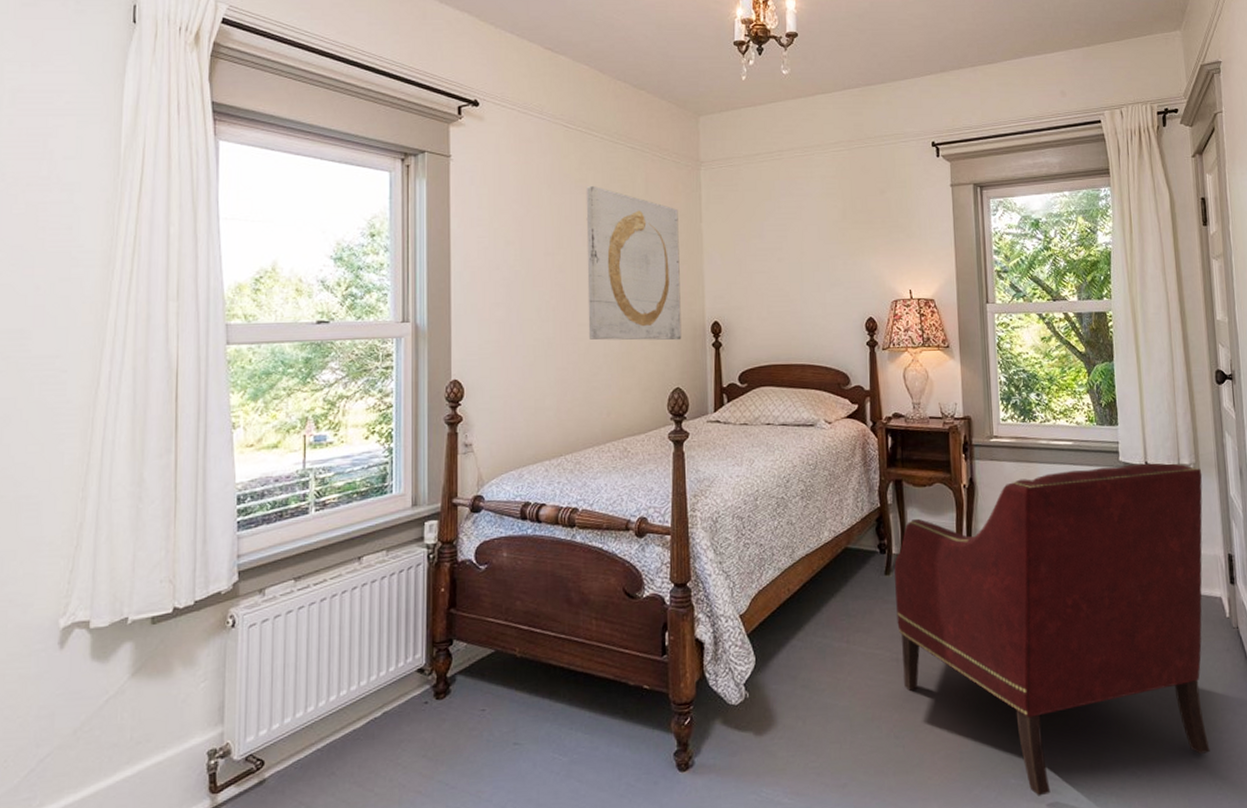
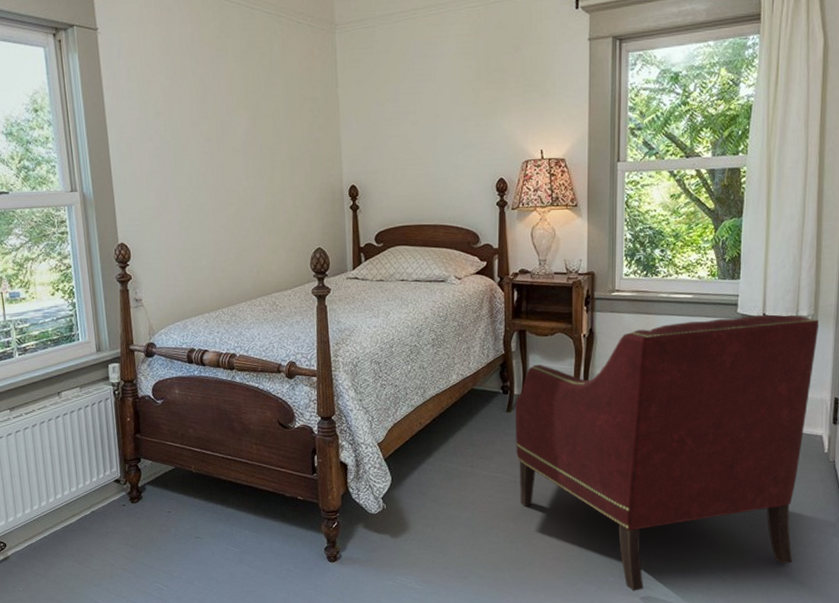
wall art: present [586,185,682,341] -> none [226,53,322,205]

